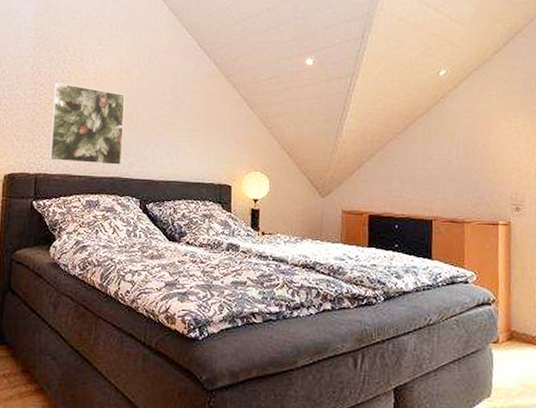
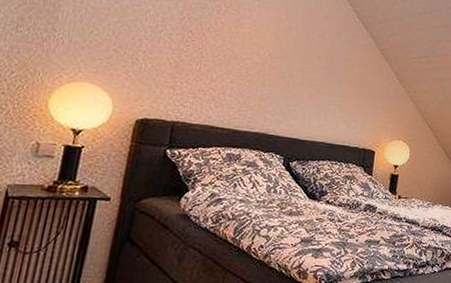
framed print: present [49,81,125,166] -> none [189,30,280,123]

